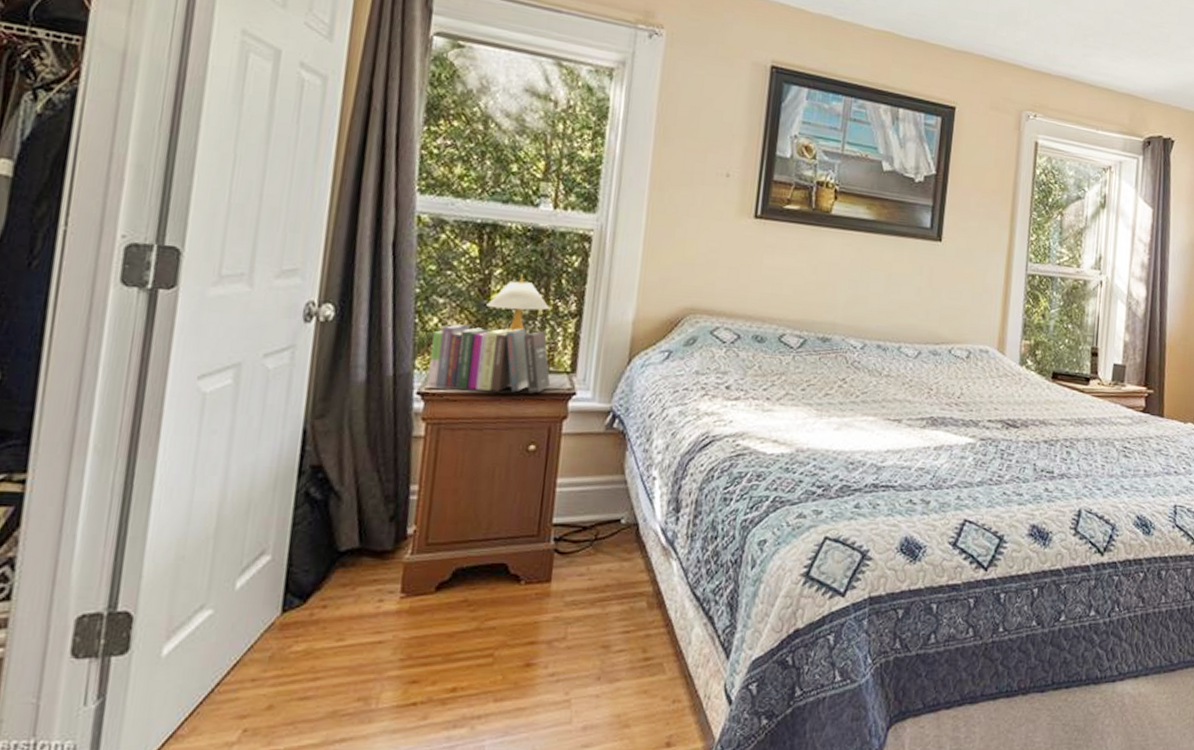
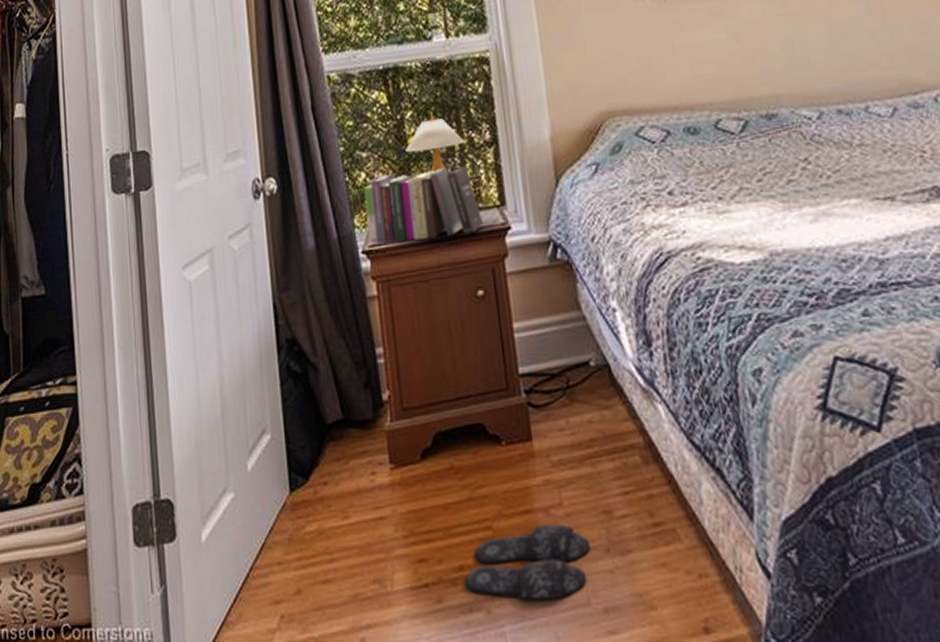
slippers: none [454,655,584,720] -> present [465,524,590,602]

